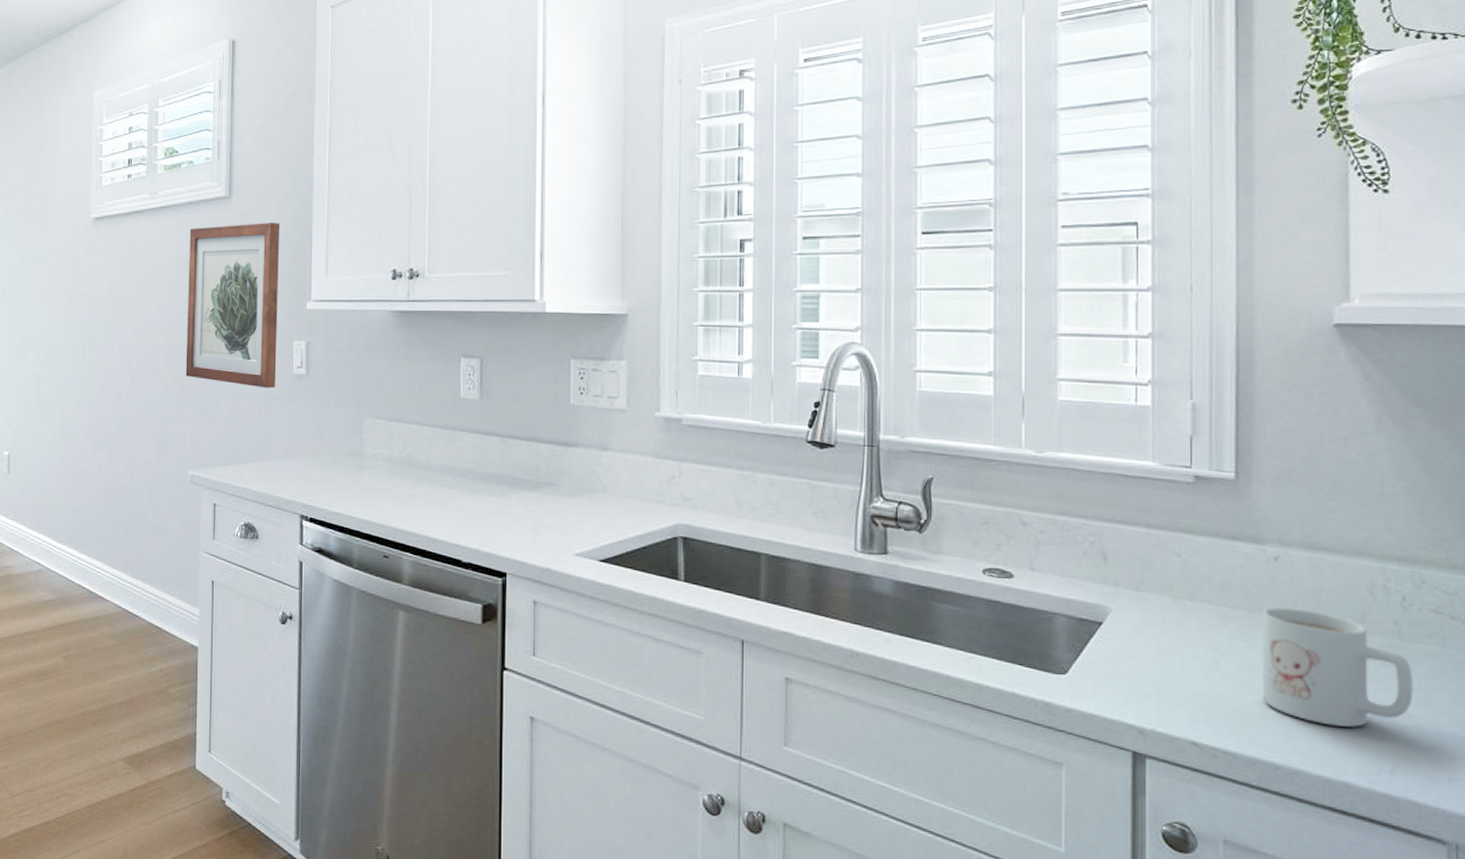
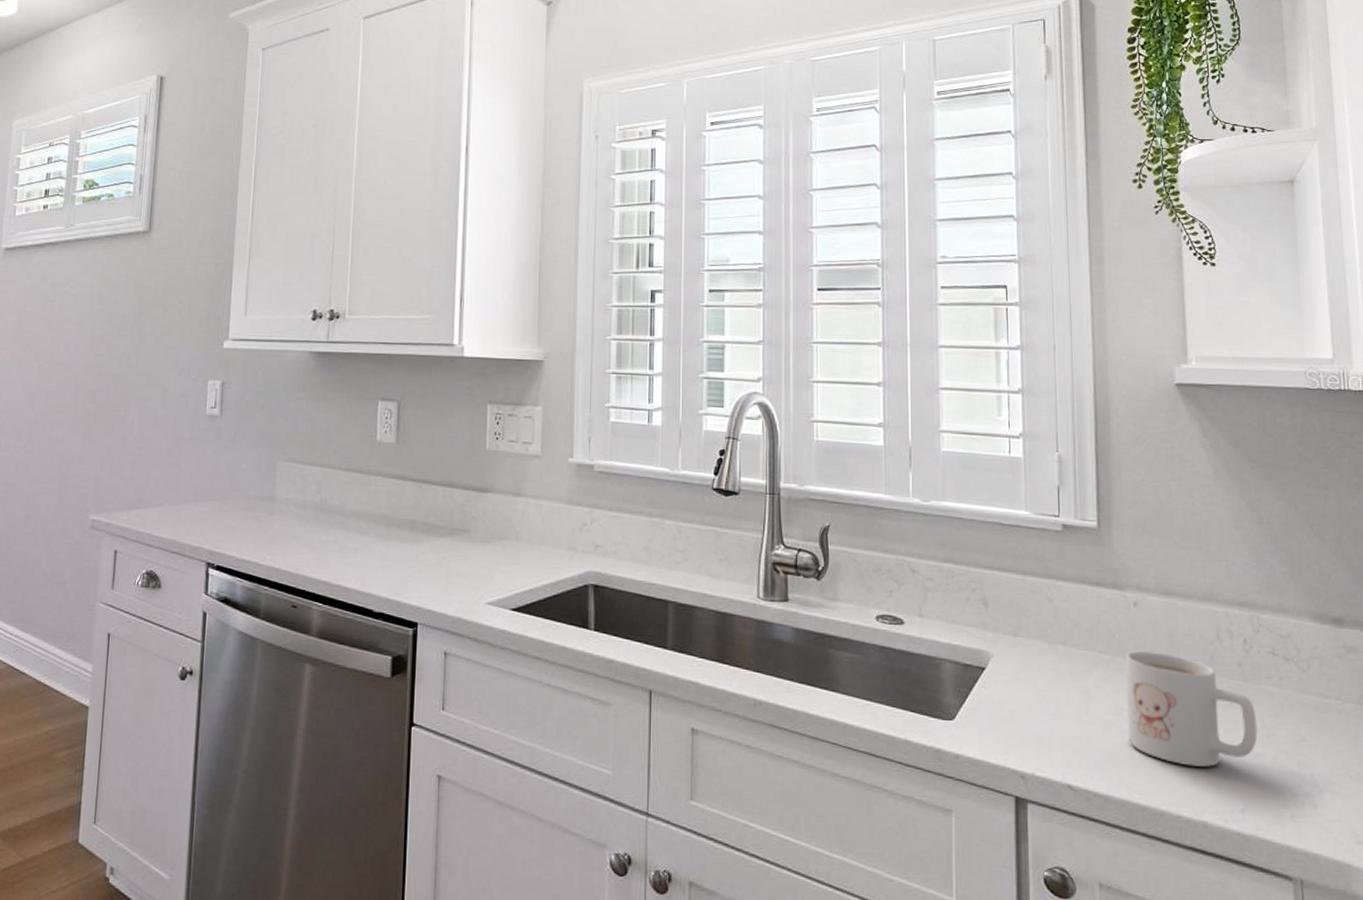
wall art: present [185,222,281,388] -> none [92,258,201,429]

